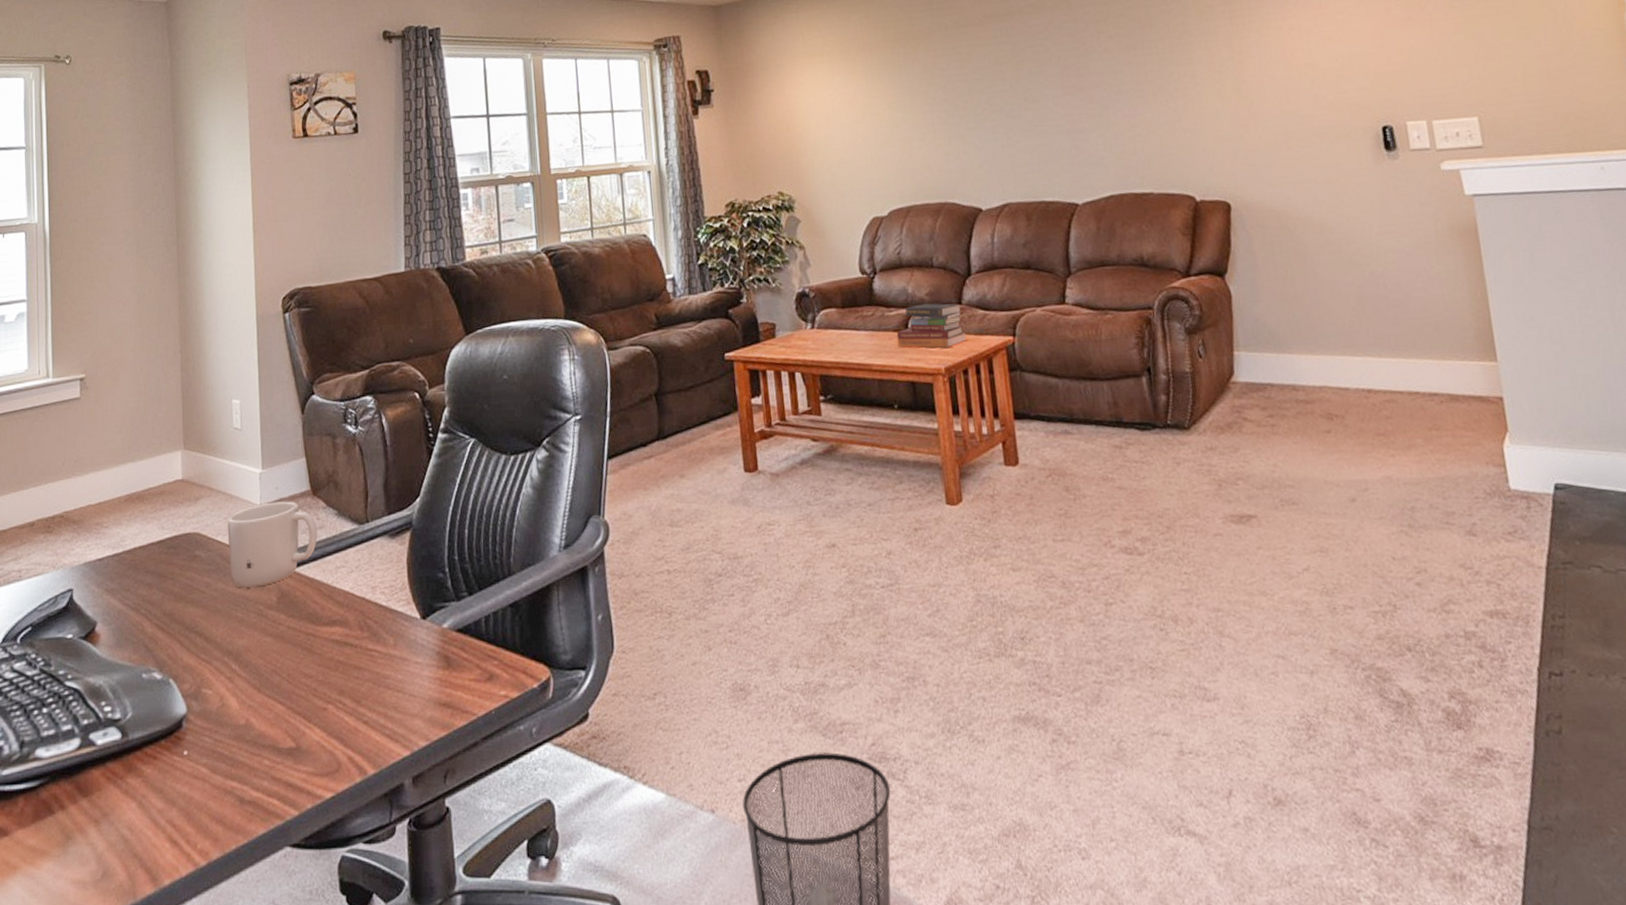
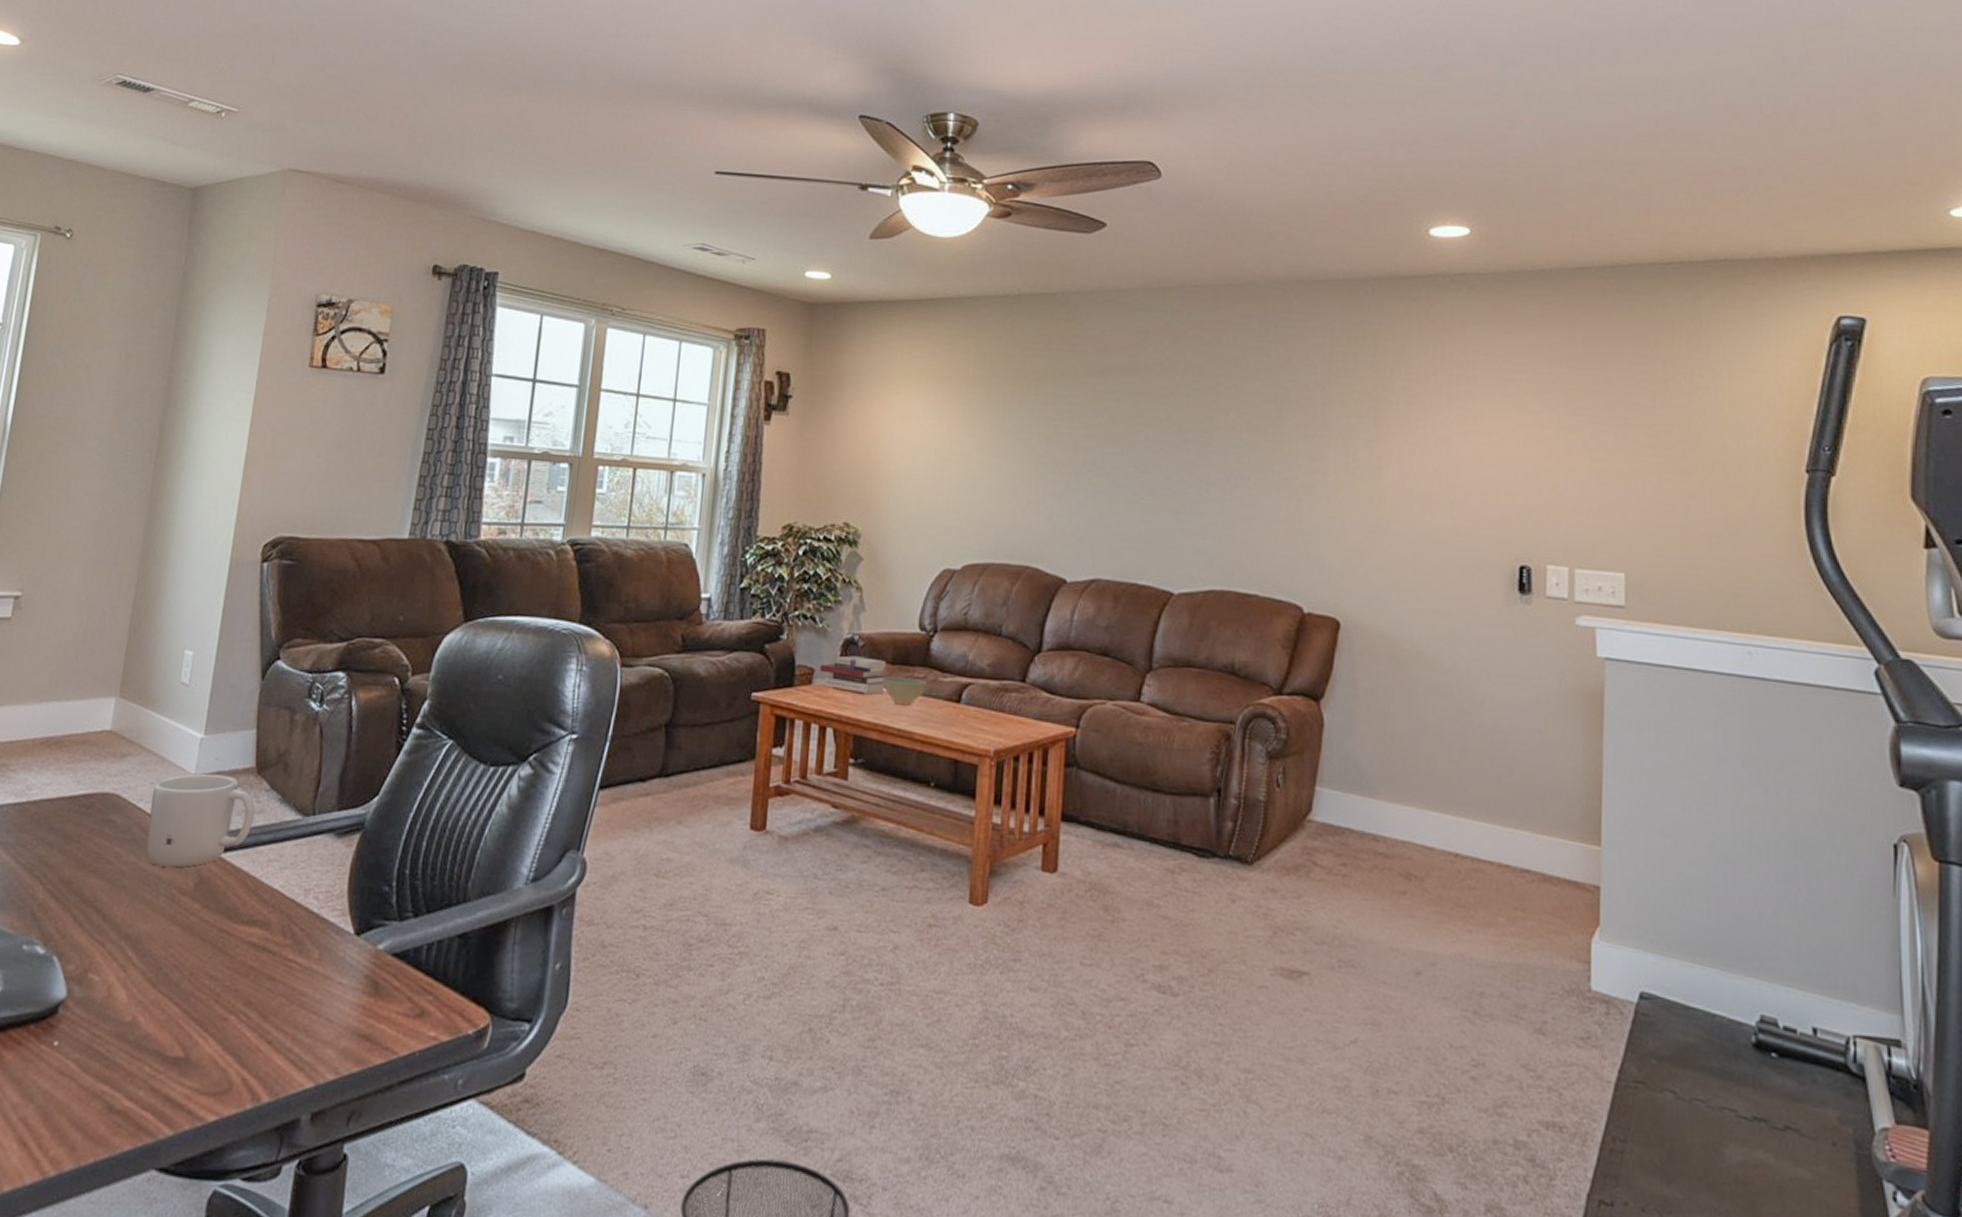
books: none [780,306,841,340] -> present [820,655,886,696]
bowl: none [837,317,877,343] -> present [883,677,928,706]
books: present [896,303,967,349] -> none [946,674,1025,729]

